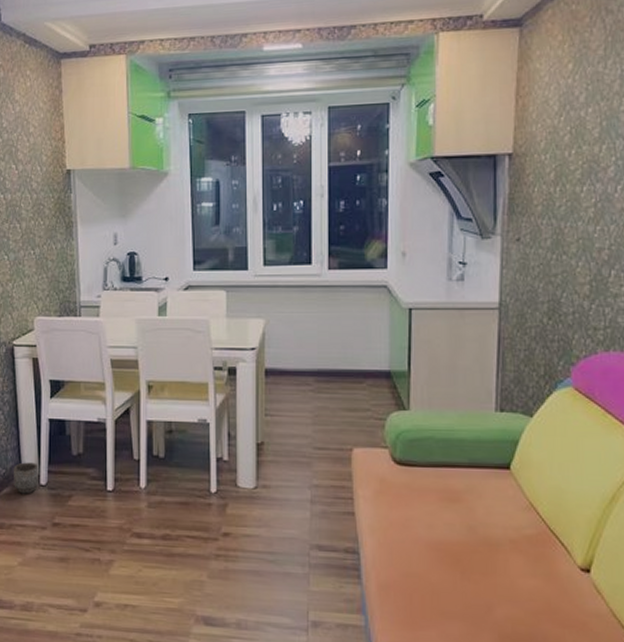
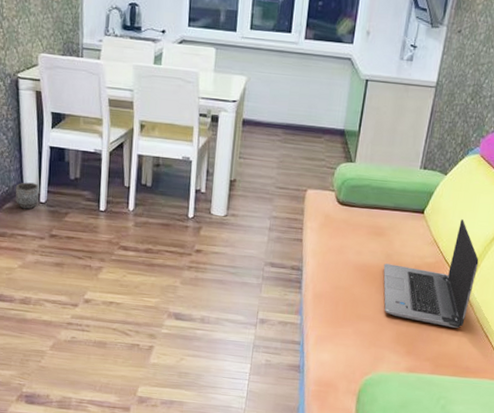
laptop computer: none [466,474,599,627] -> present [383,219,479,329]

